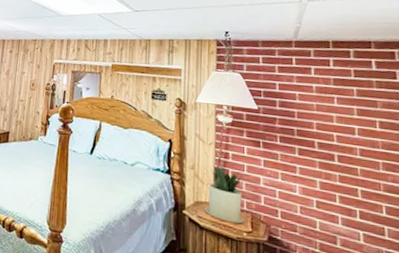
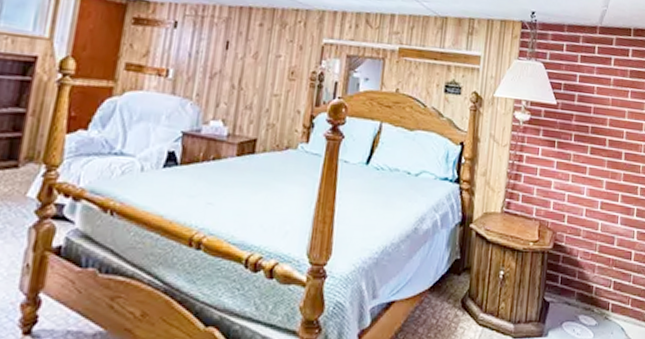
planter: present [204,165,244,224] -> none [492,170,535,234]

